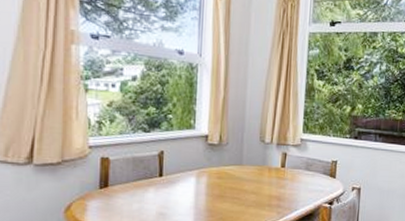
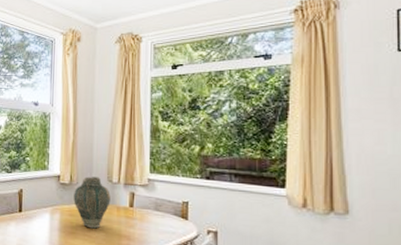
vase: none [223,136,263,191] -> present [74,176,111,229]

